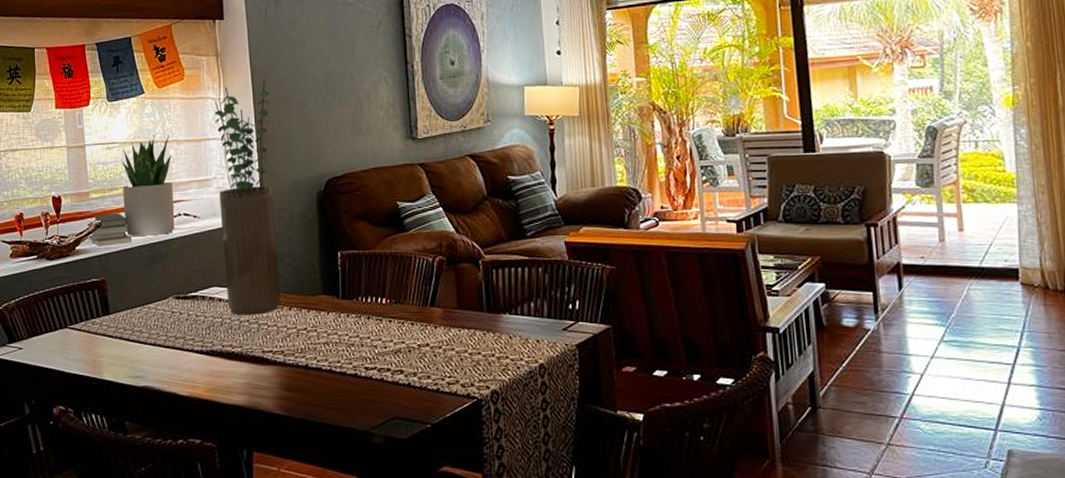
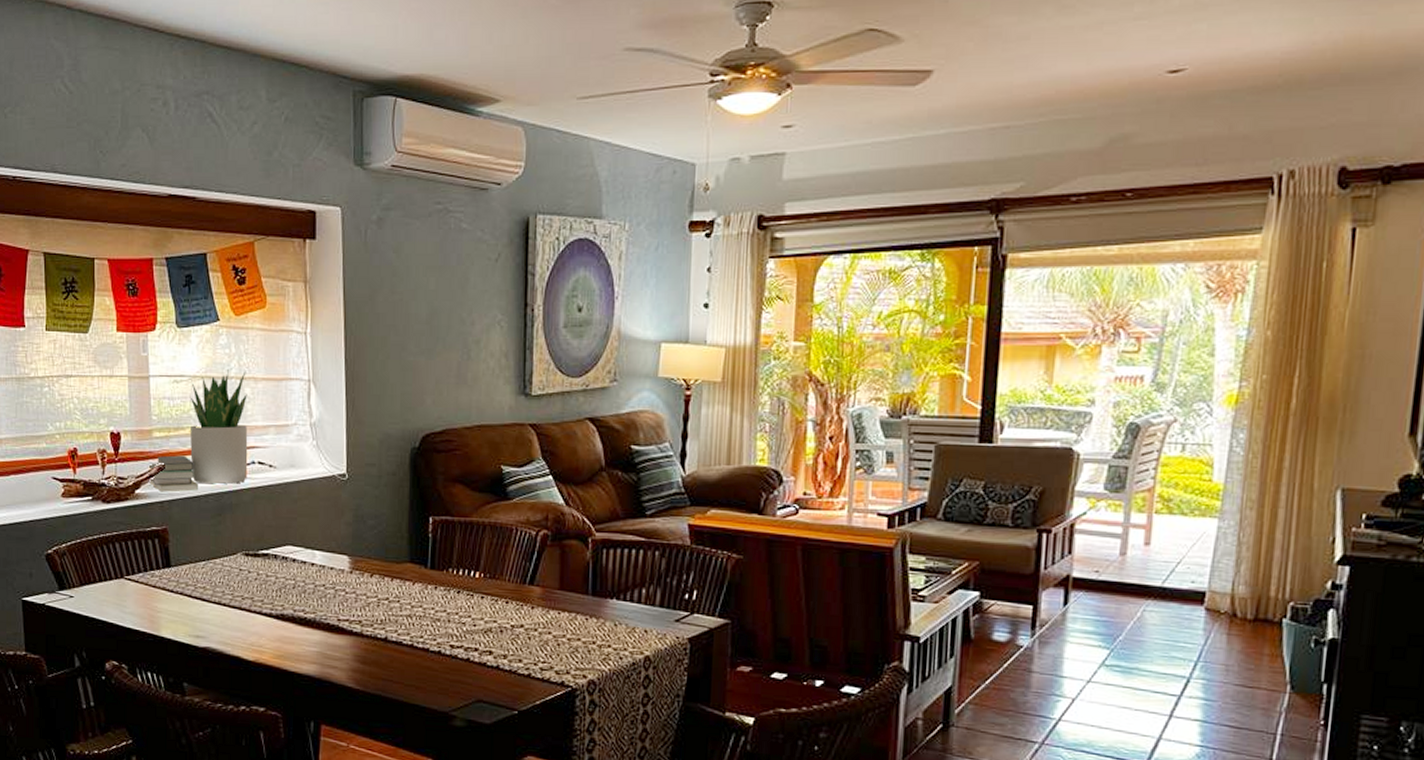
vase: present [214,79,281,315] -> none [299,314,364,580]

